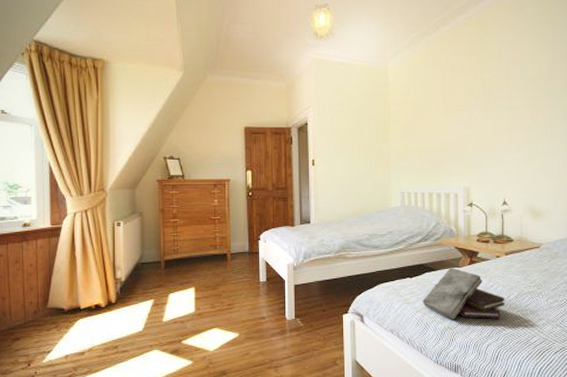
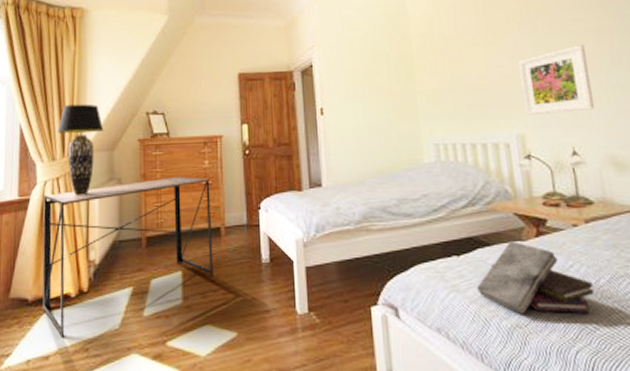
desk: none [73,212,220,339] -> present [42,177,213,339]
table lamp: none [84,147,126,226] -> present [57,104,104,196]
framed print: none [472,118,524,173] -> present [518,44,595,116]

